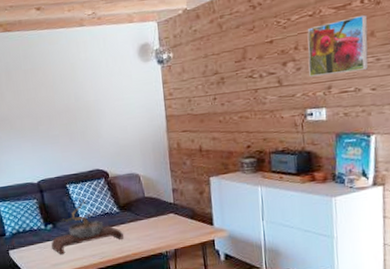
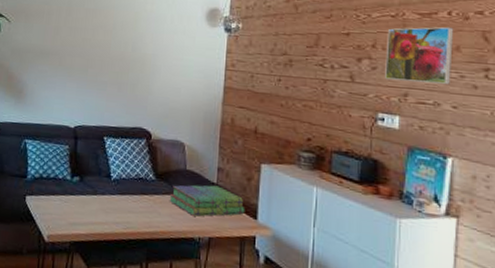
bonsai tree: present [51,196,124,255] -> none [73,152,155,214]
stack of books: none [134,204,202,235] -> present [169,184,245,217]

